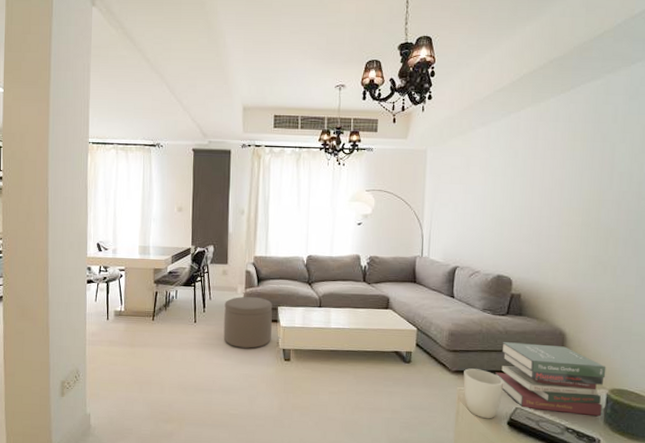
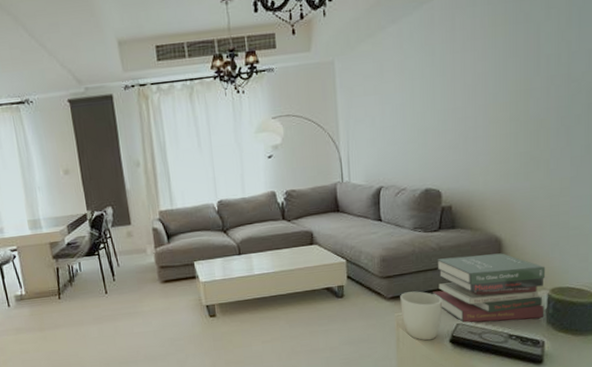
ottoman: present [223,296,273,348] -> none [135,255,192,312]

